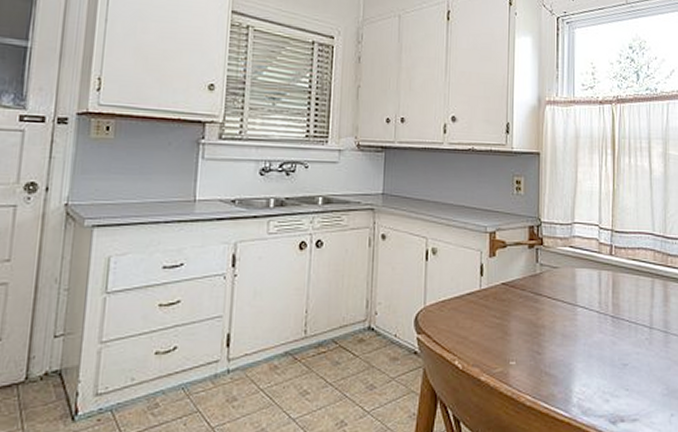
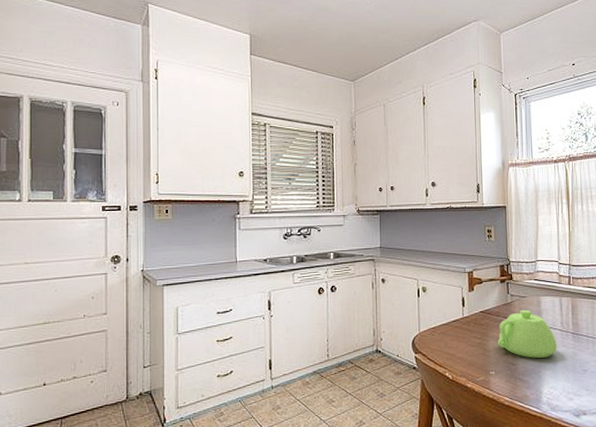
teapot: none [520,283,594,346] -> present [497,309,558,358]

